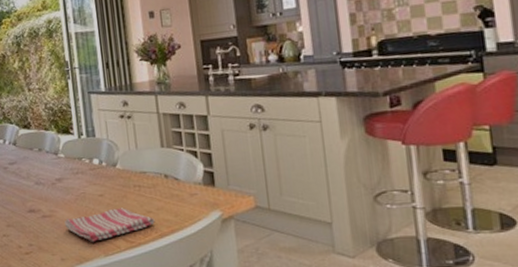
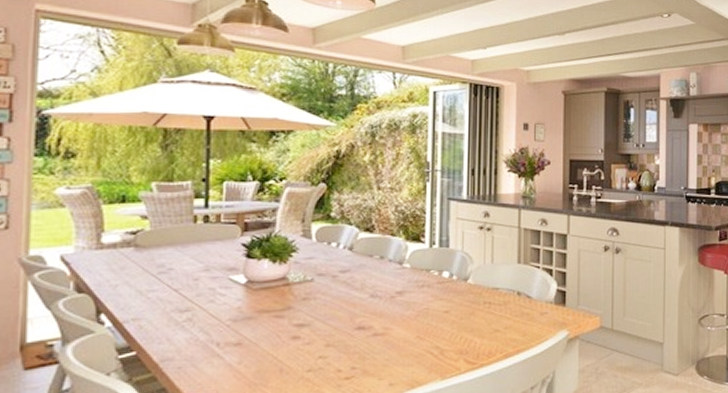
dish towel: present [64,208,155,242] -> none [400,326,501,364]

